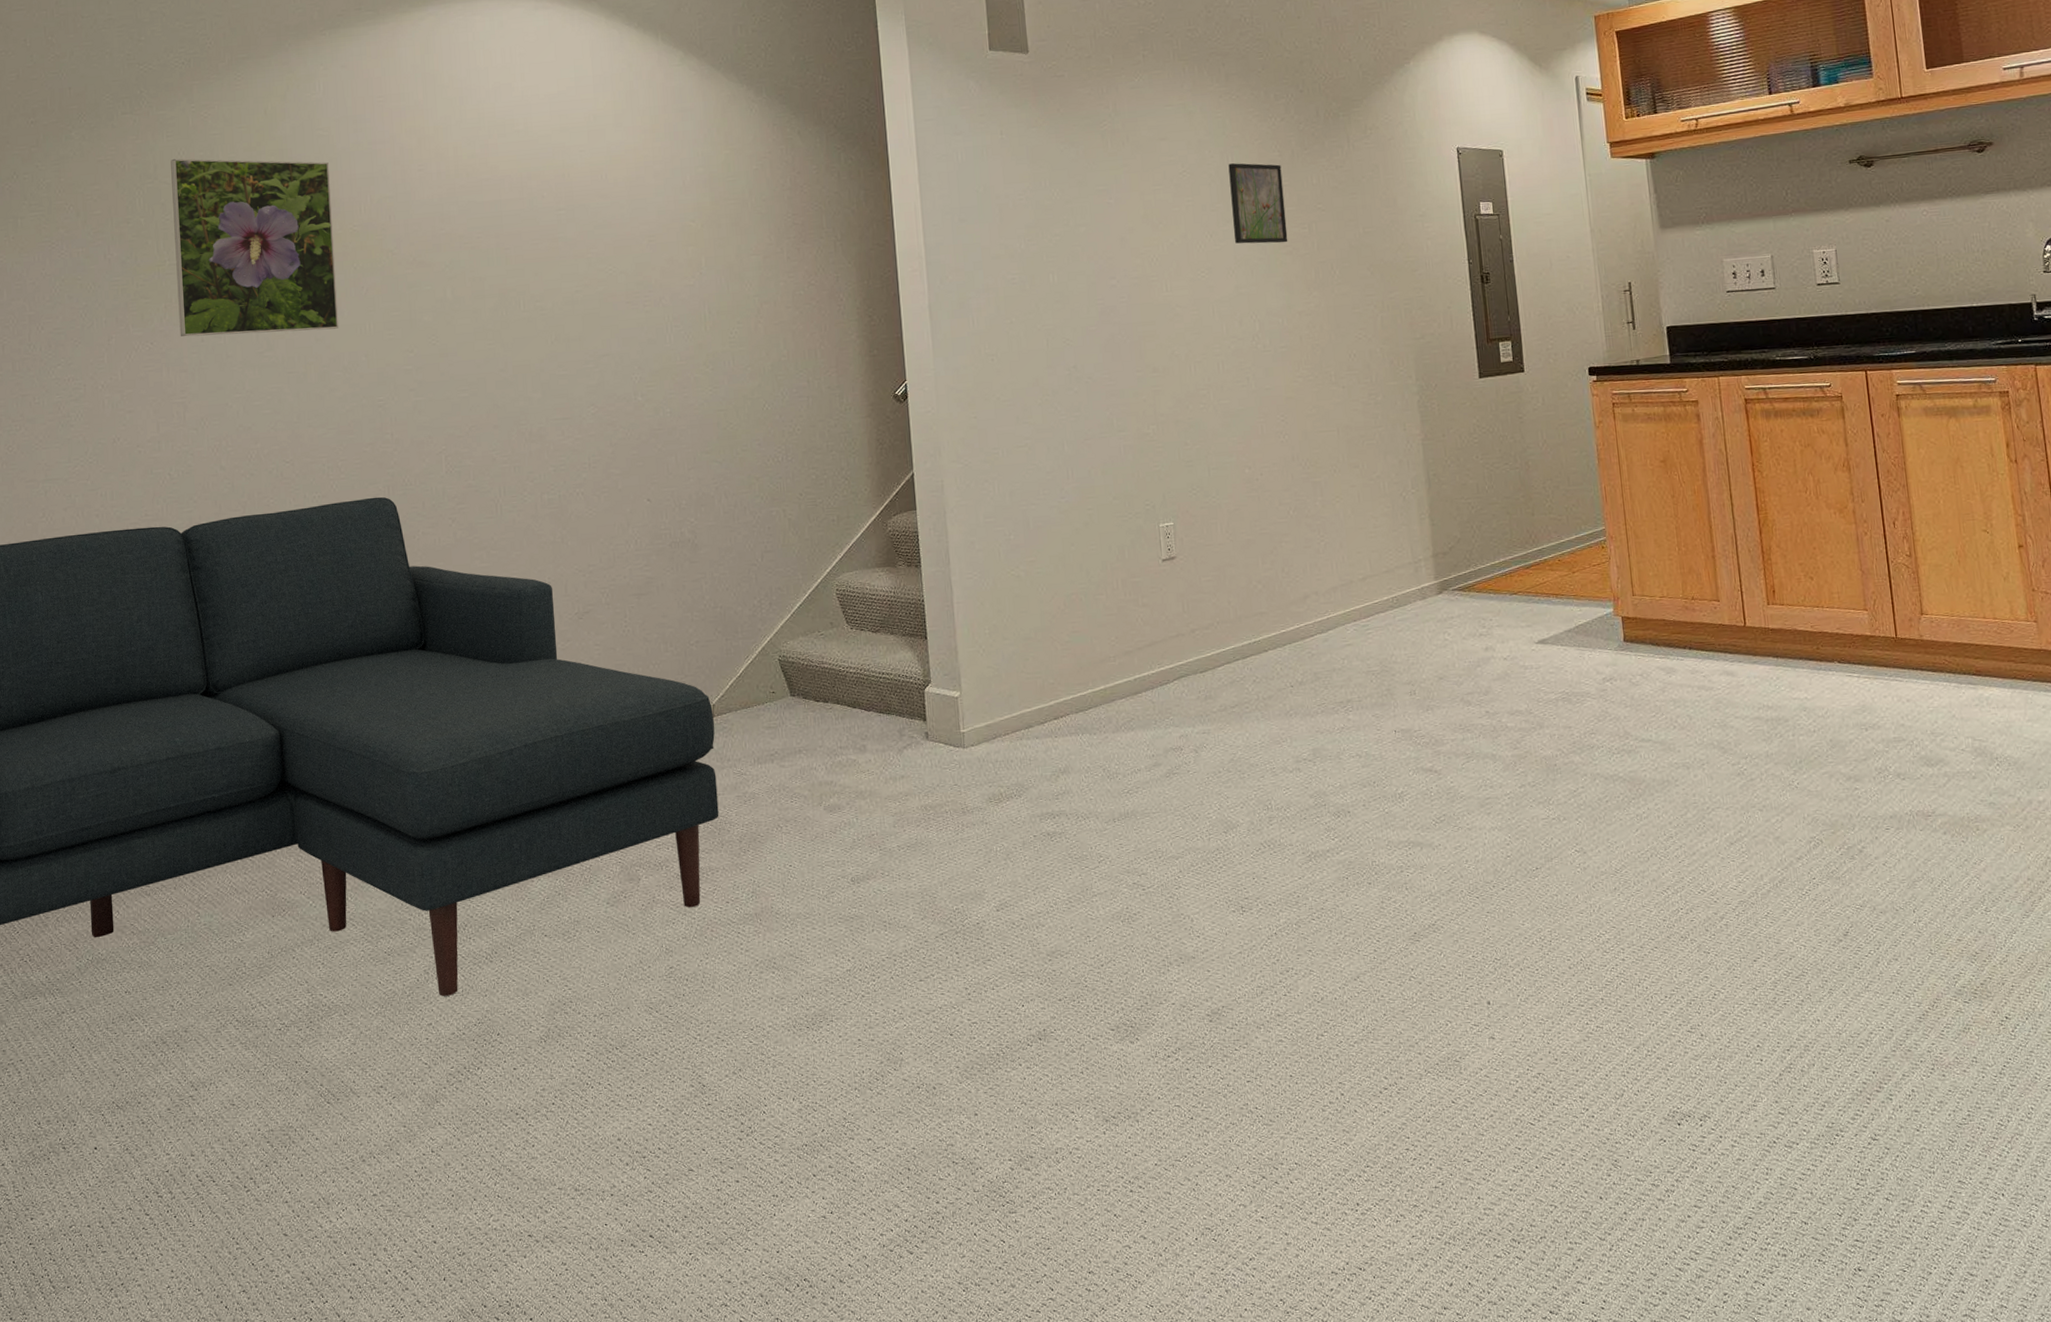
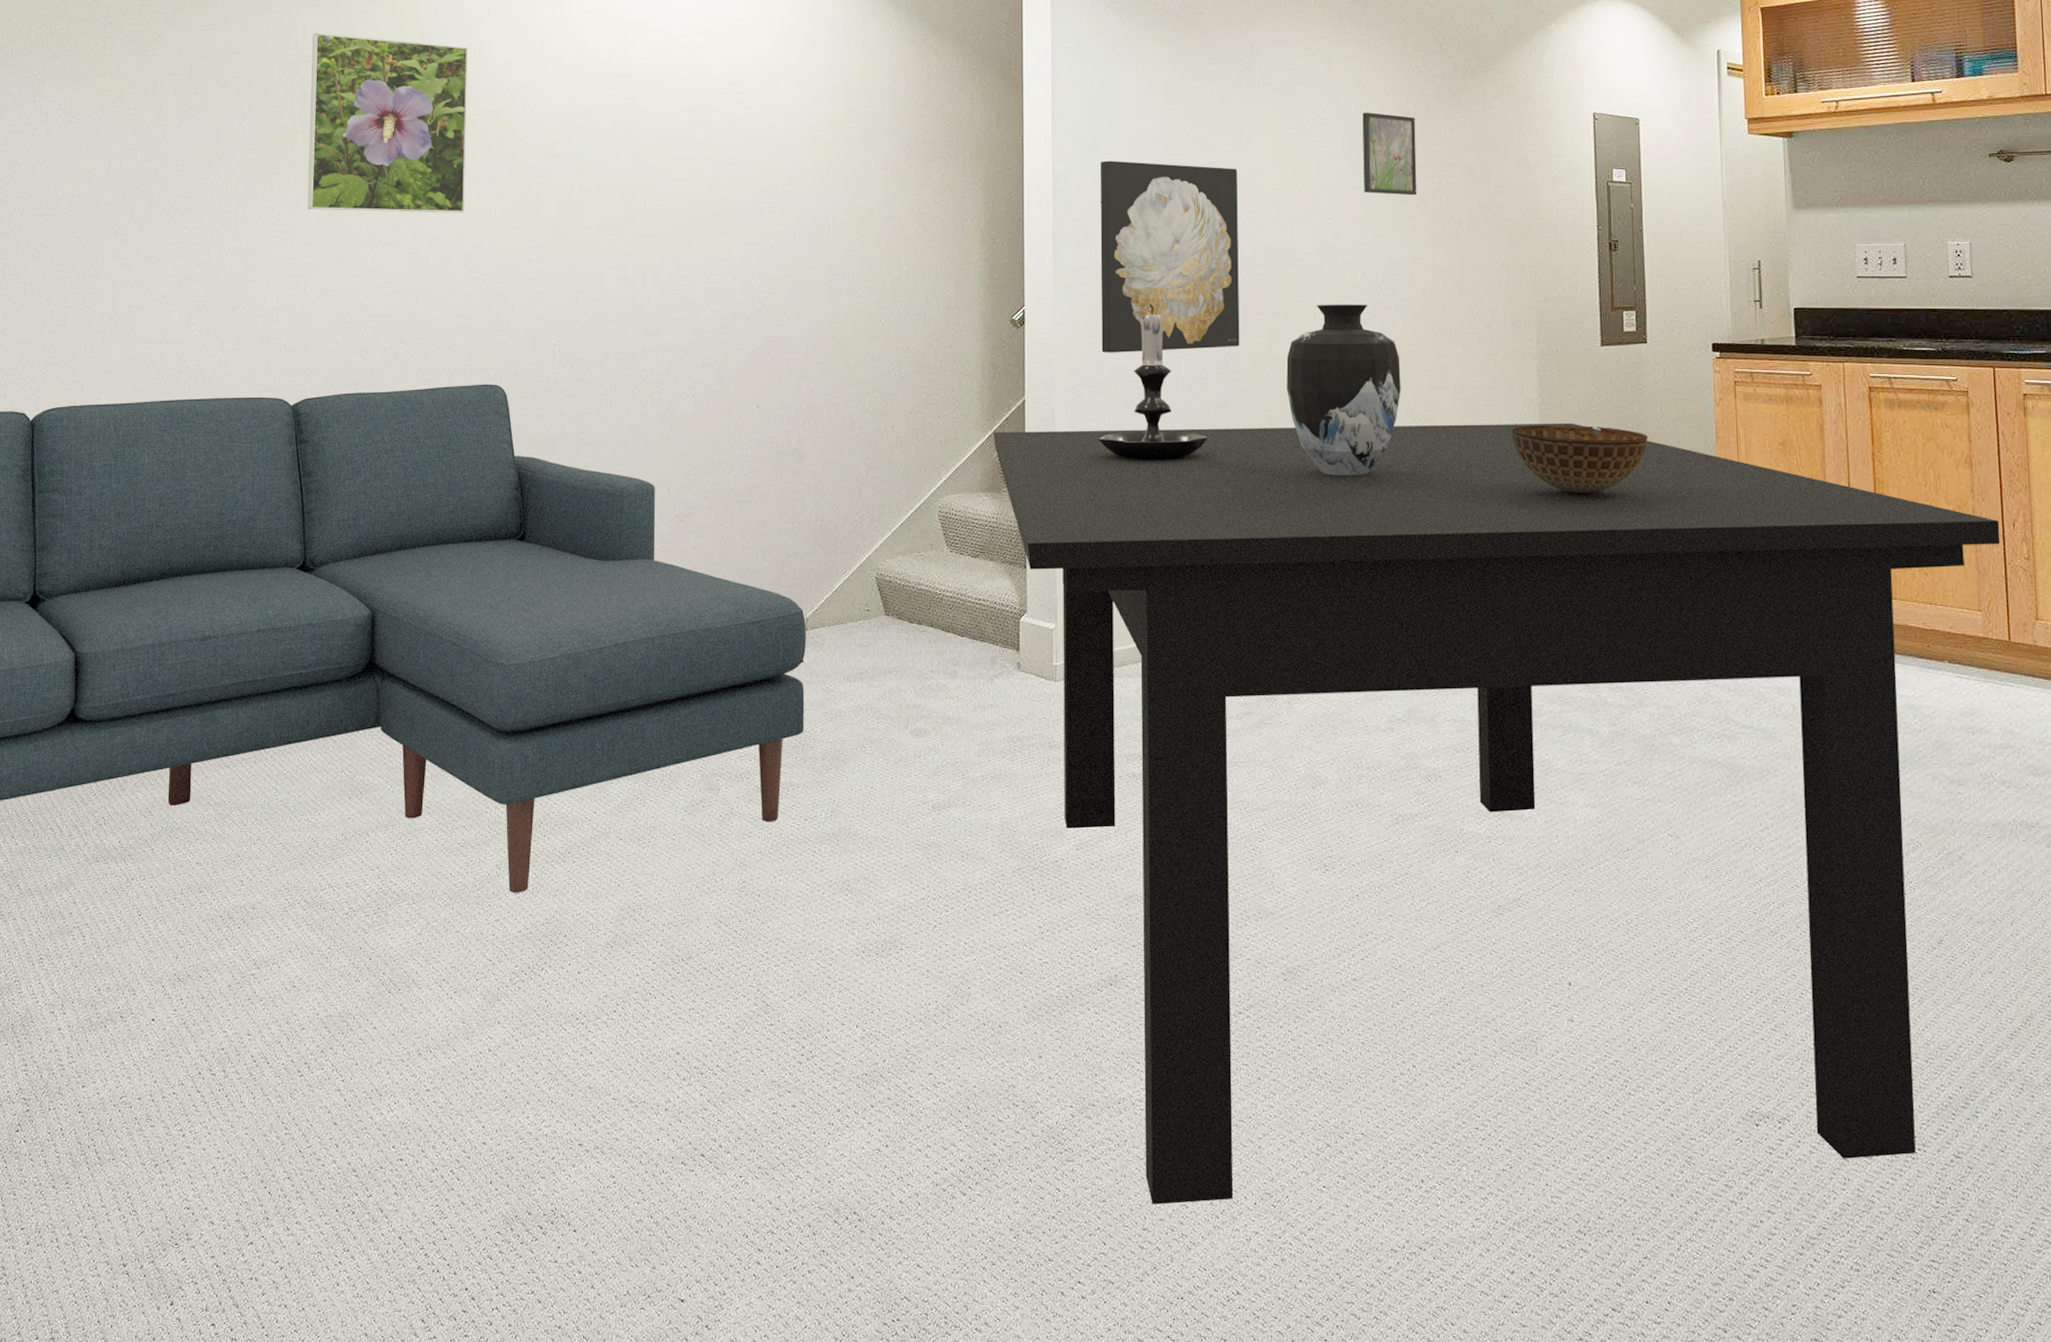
dining table: none [885,455,1882,1248] -> present [993,422,2001,1205]
wall art: none [971,228,1123,421] -> present [1100,160,1240,353]
candle holder: none [988,368,1098,524] -> present [1098,303,1208,459]
vase: none [1169,354,1286,525] -> present [1286,304,1401,476]
bowl: none [1396,457,1532,525] -> present [1511,425,1649,494]

